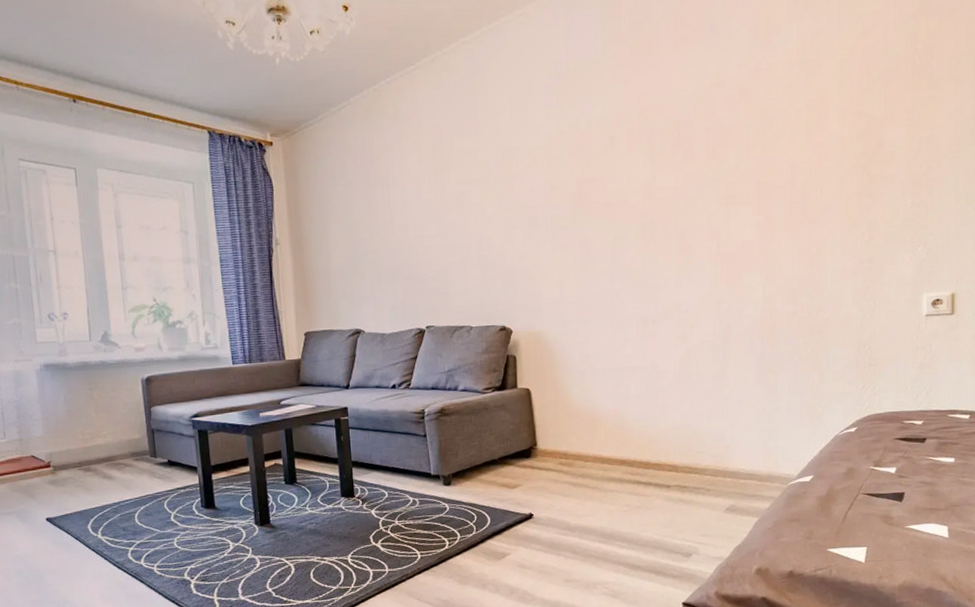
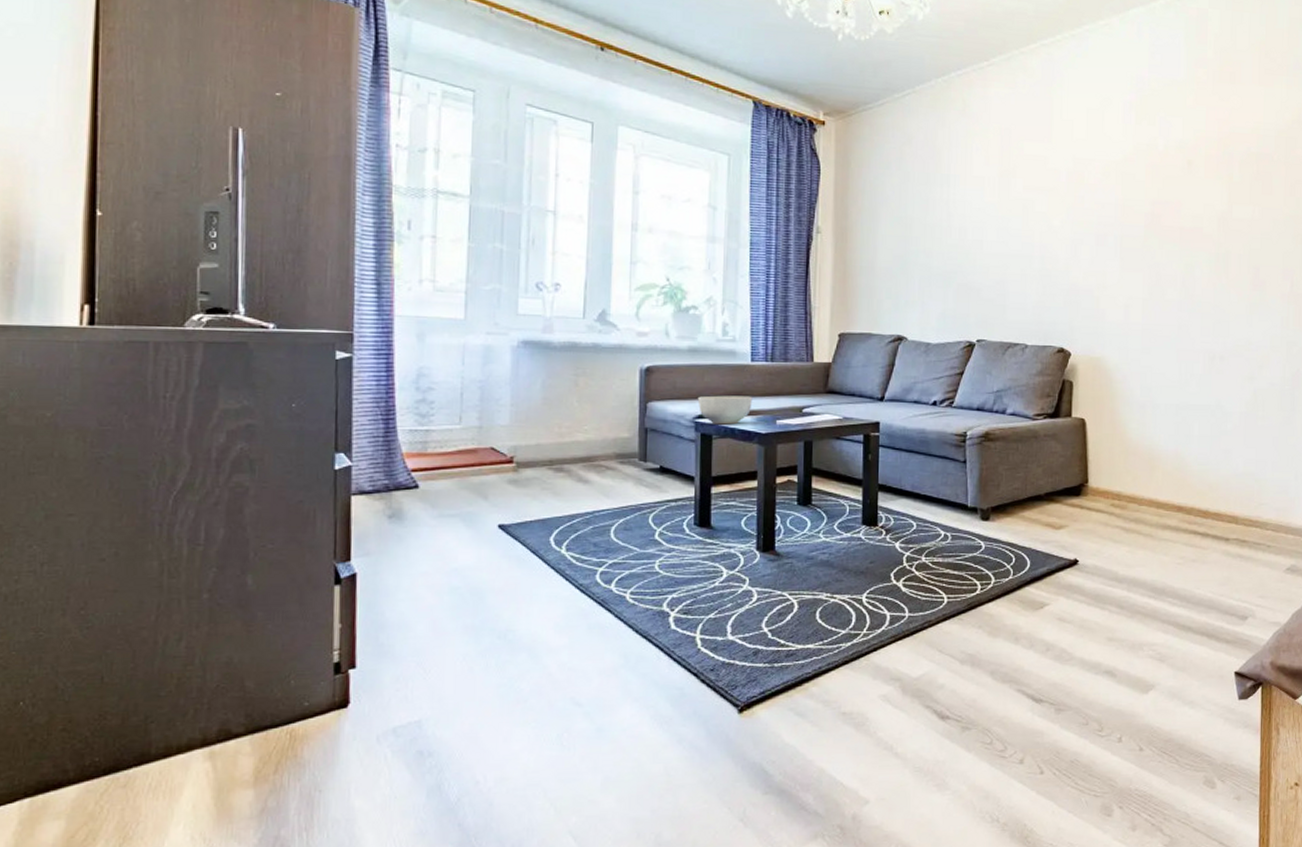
bowl: none [191,394,238,421] -> present [697,395,753,425]

